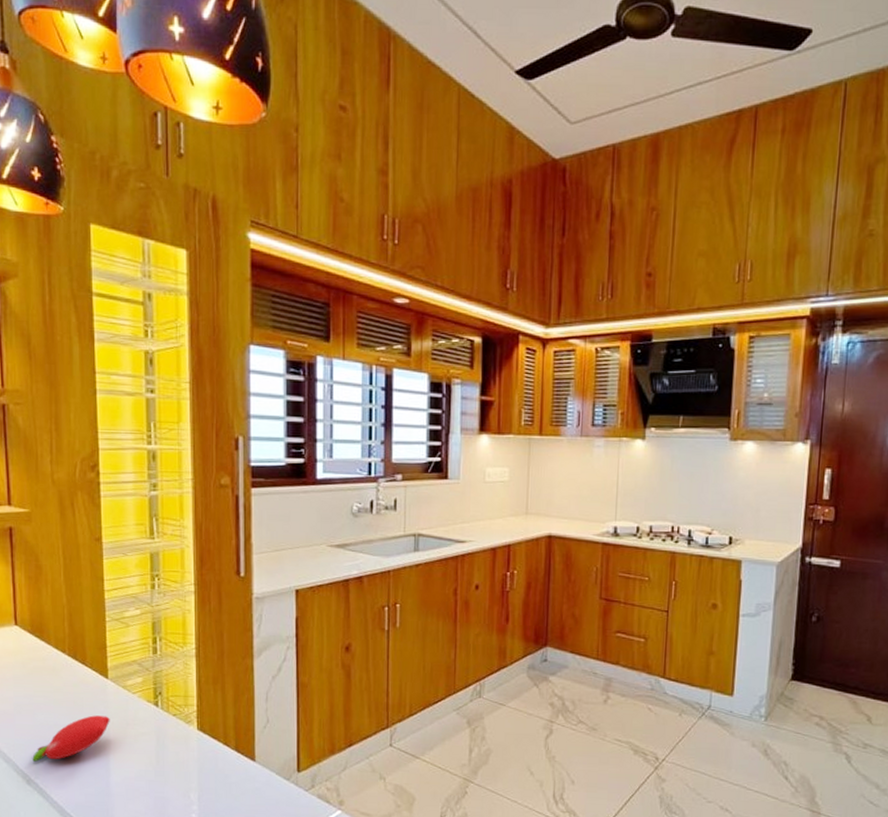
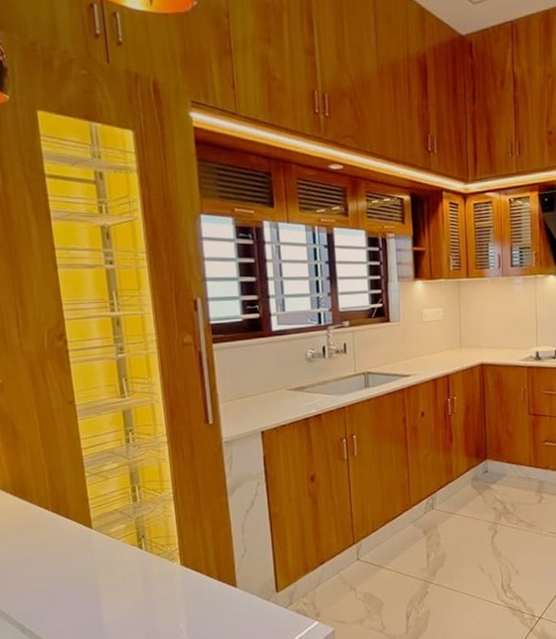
fruit: present [32,715,110,762] -> none [25,562,98,612]

